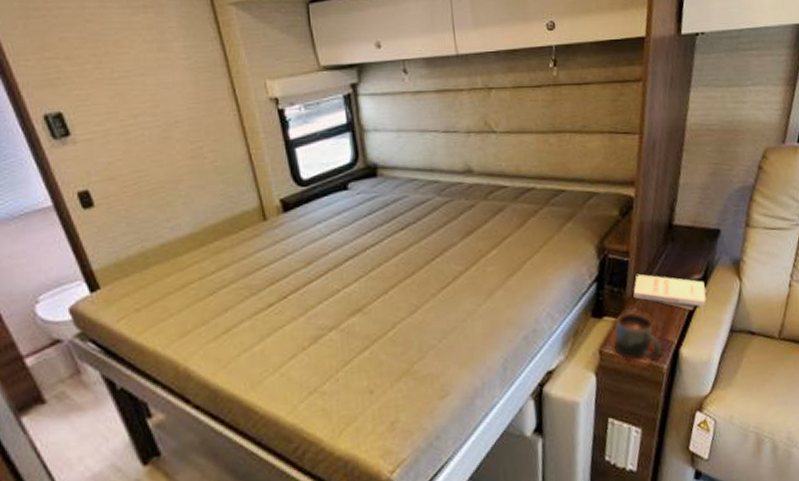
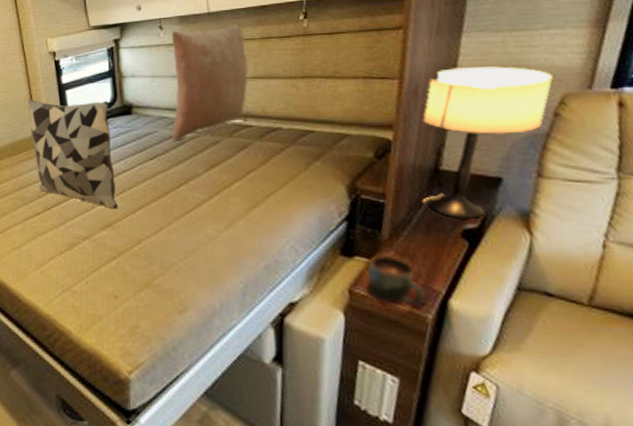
pillow: none [247,160,368,291] -> present [29,99,118,209]
pillow: none [417,69,505,206] -> present [171,23,251,140]
books: present [633,273,708,311] -> none [390,216,486,261]
table lamp: none [657,121,758,271] -> present [421,66,553,219]

